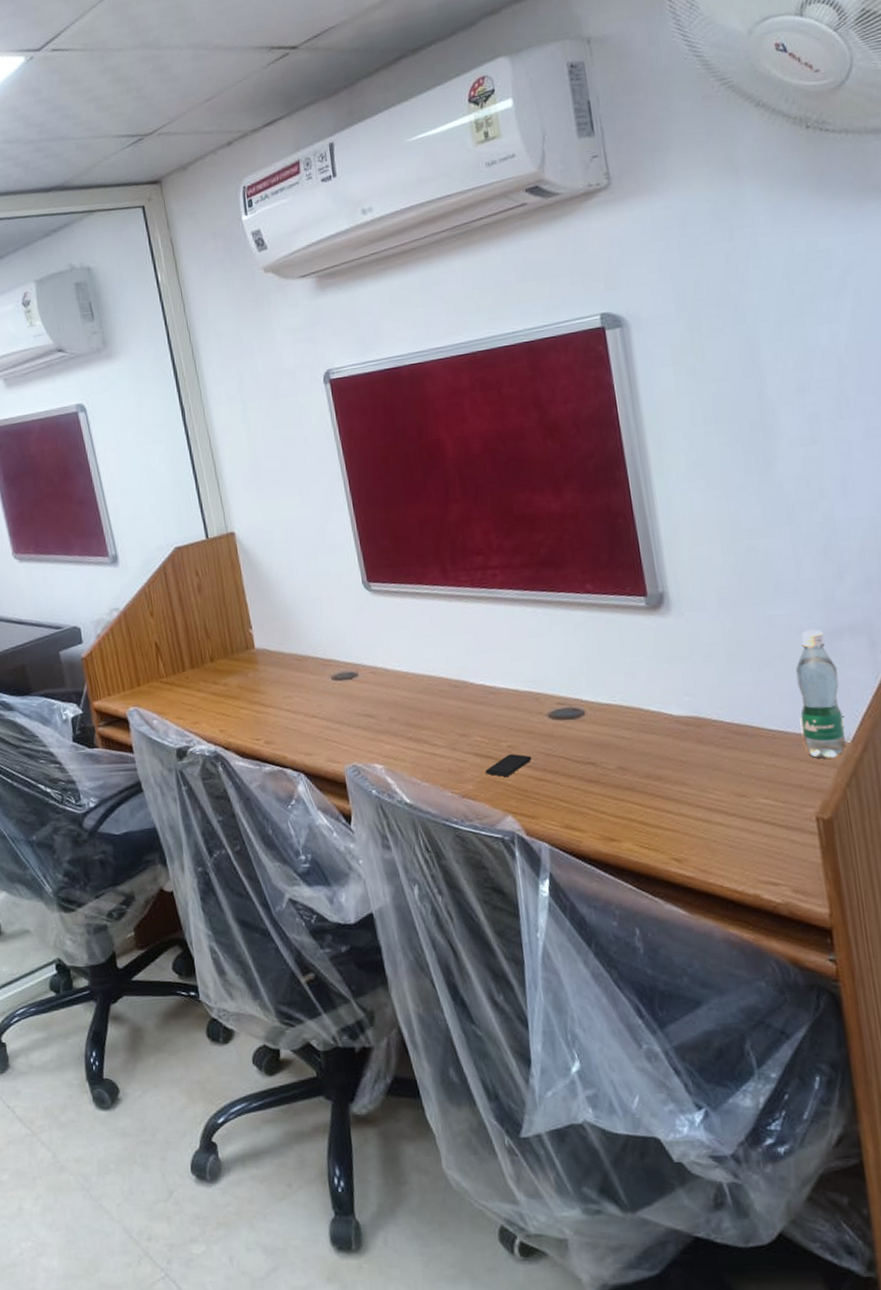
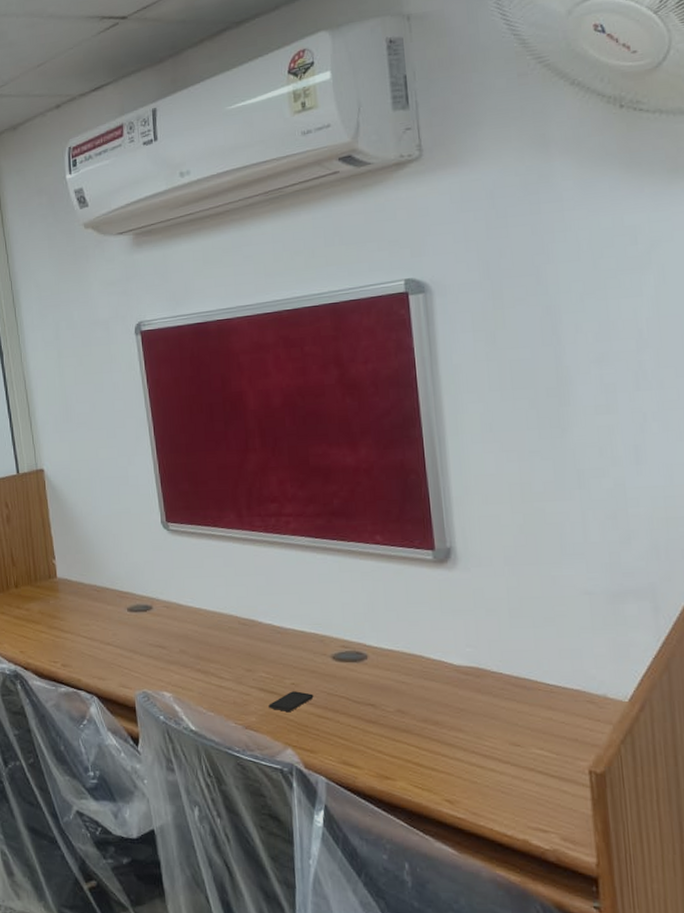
bottle: present [795,629,846,759] -> none [577,591,623,715]

